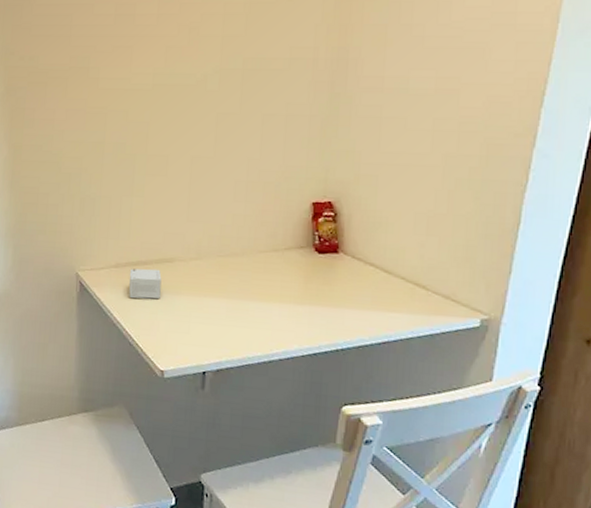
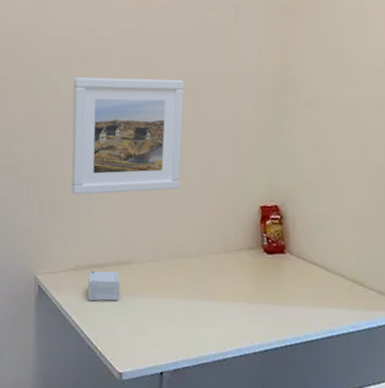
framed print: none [111,67,231,191] -> present [71,76,185,195]

